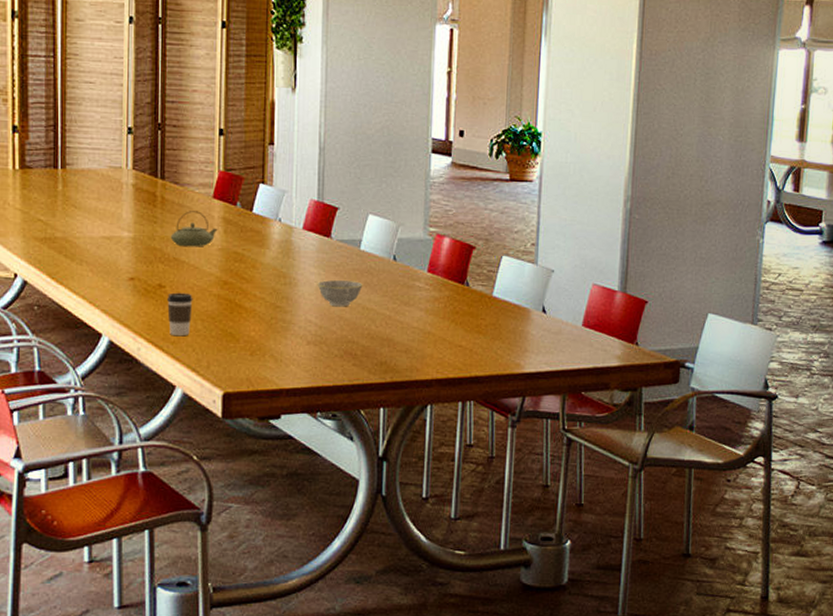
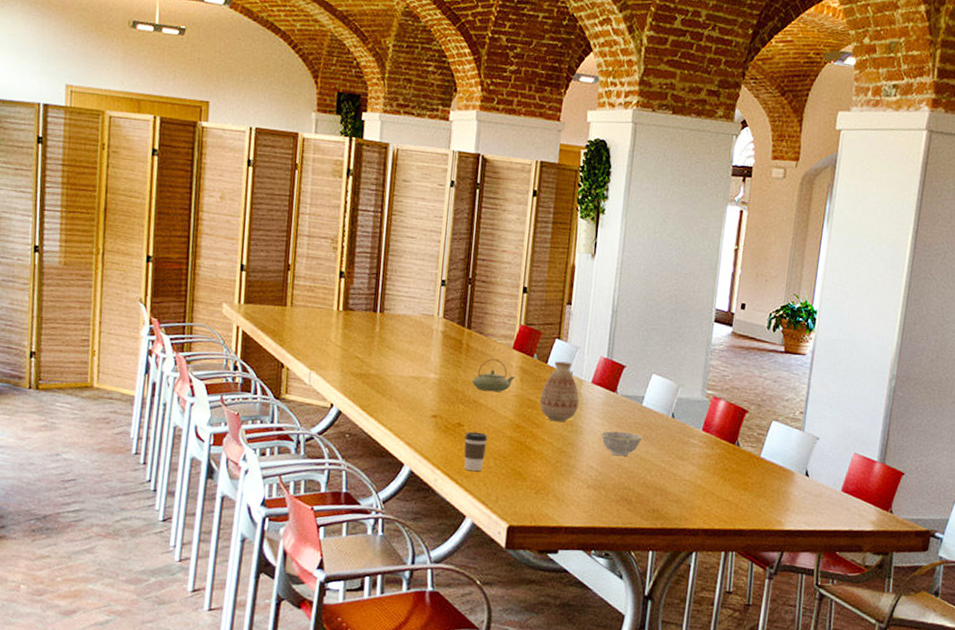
vase: none [247,208,290,274] -> present [539,361,579,422]

